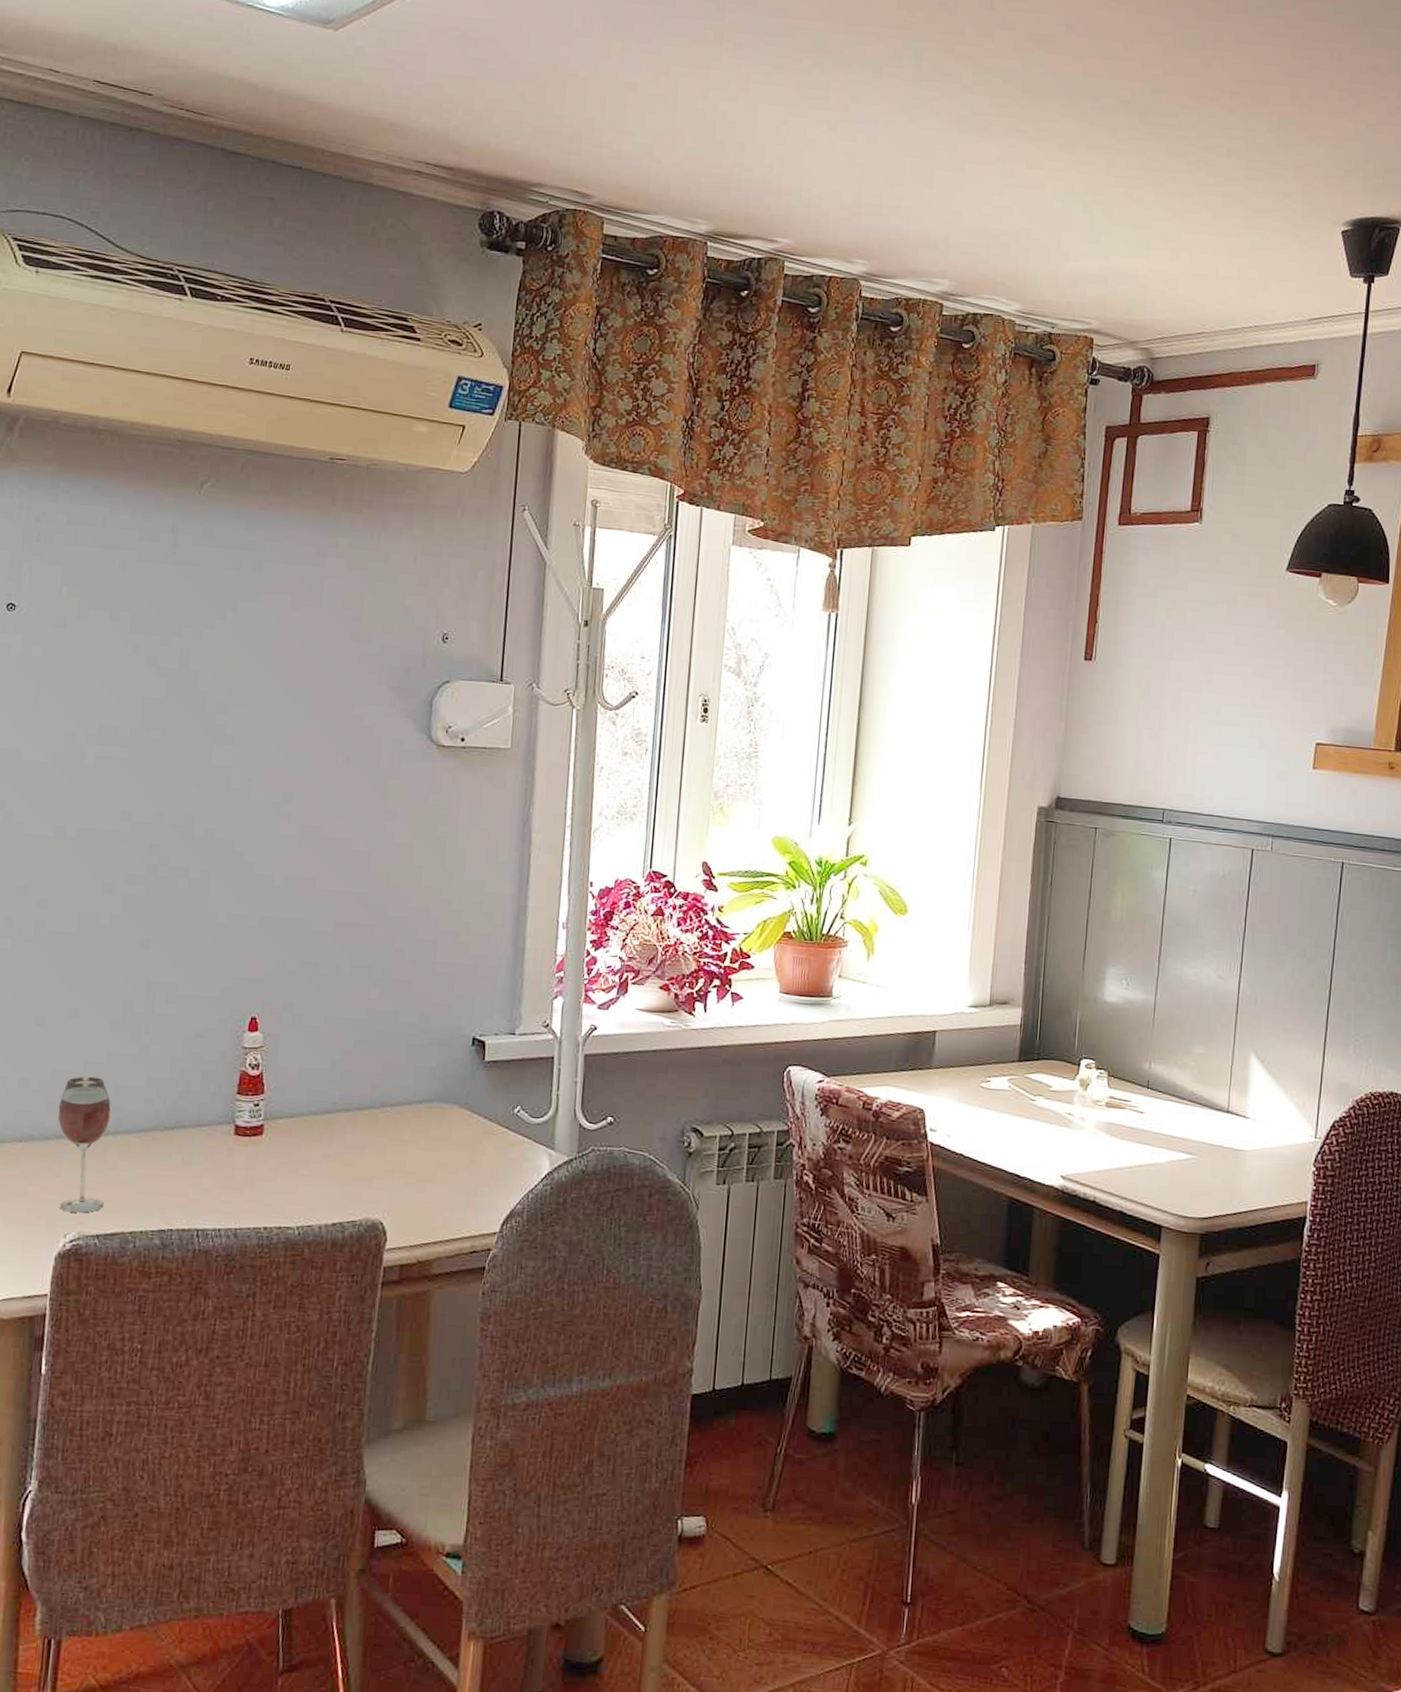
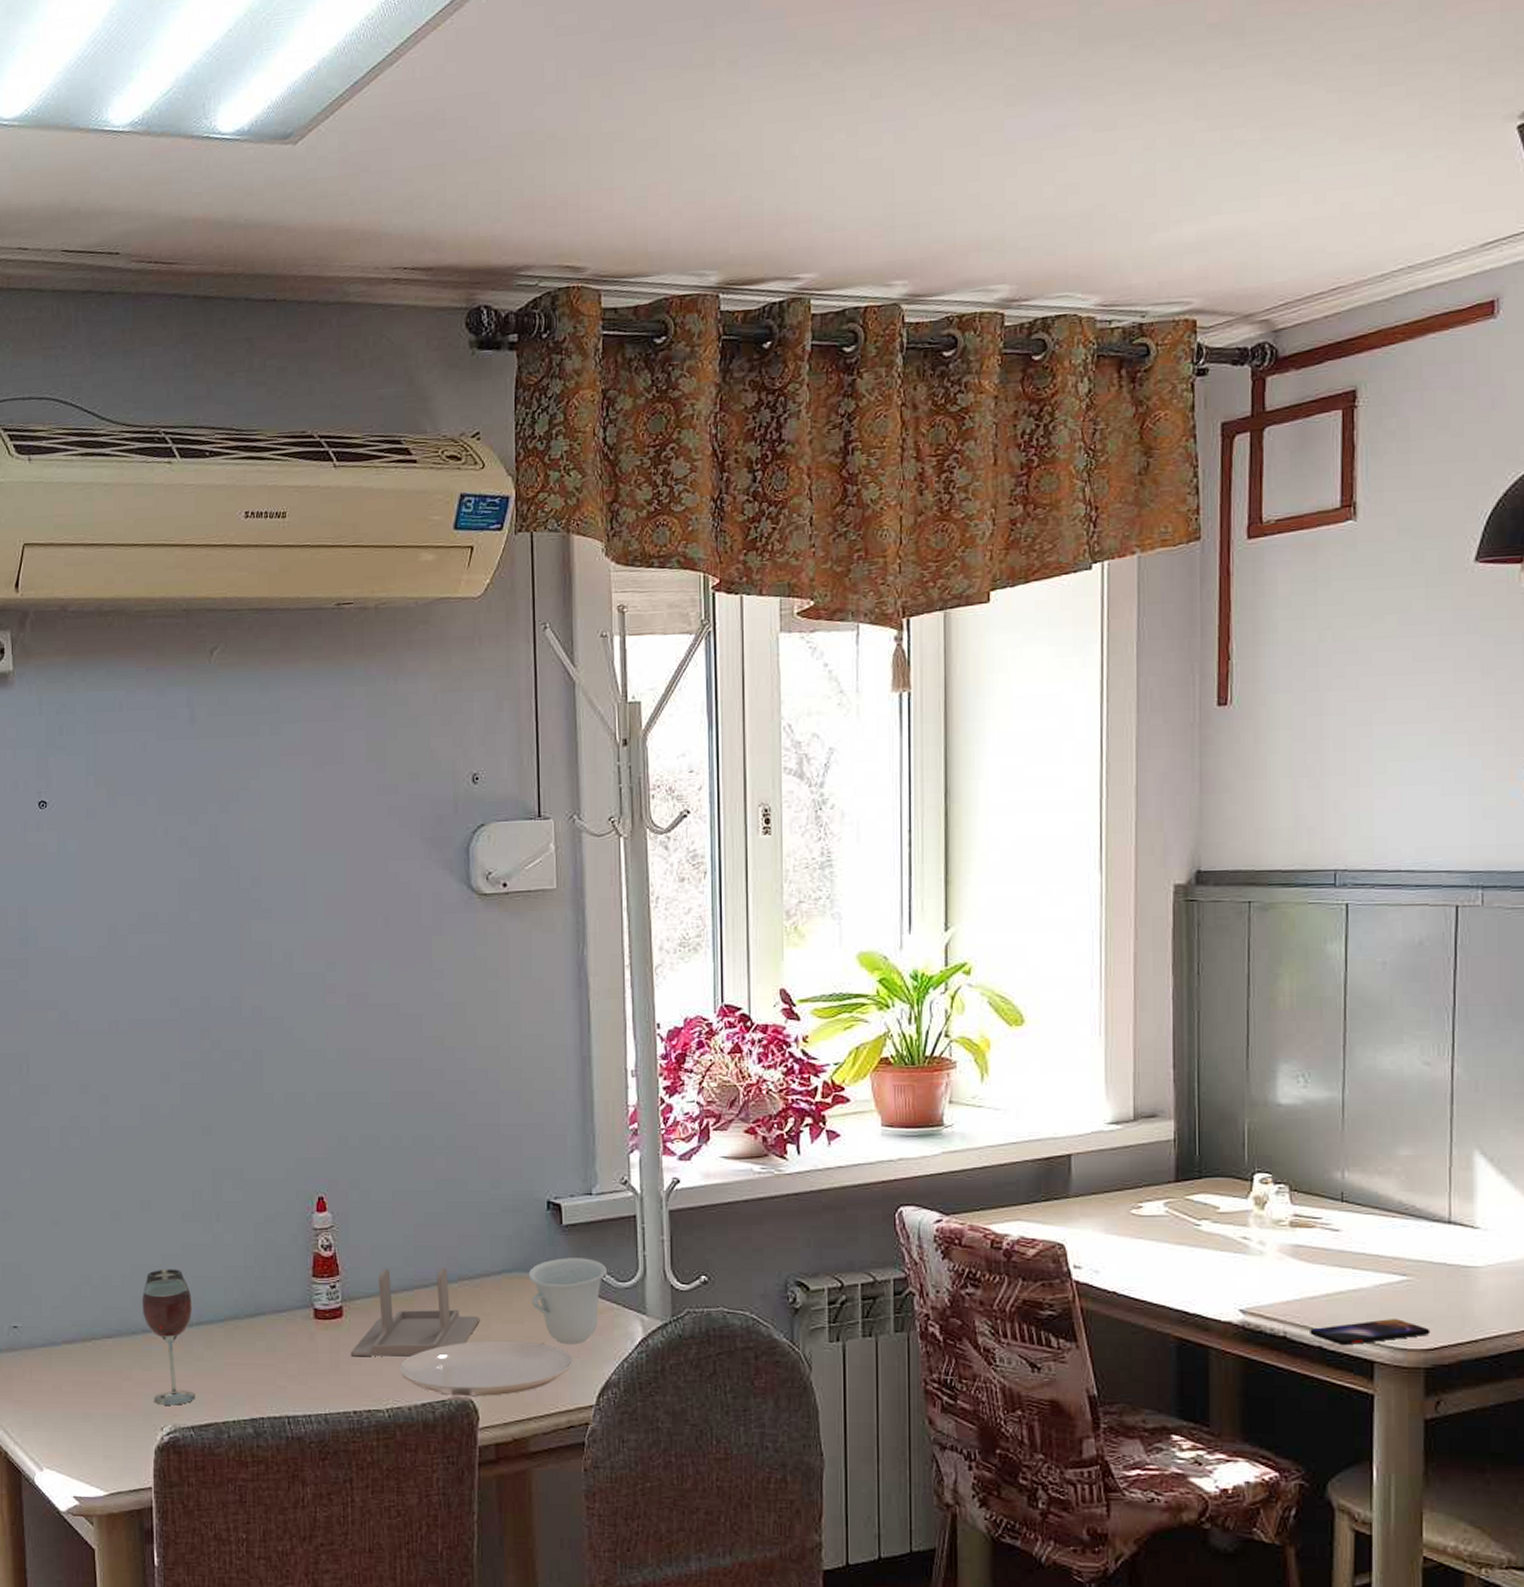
napkin holder: none [267,1090,398,1176] -> present [350,1268,480,1357]
plate: none [313,1165,483,1219] -> present [399,1340,574,1397]
cup: none [447,1092,523,1175] -> present [528,1258,608,1345]
smartphone: none [1114,1190,1207,1212] -> present [1310,1319,1431,1346]

